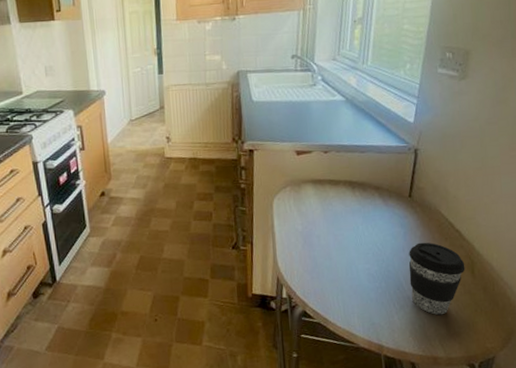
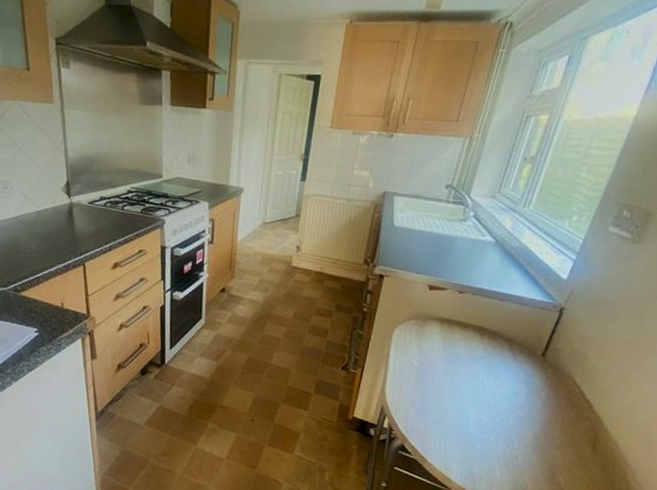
coffee cup: present [409,242,465,315] -> none [519,404,588,481]

